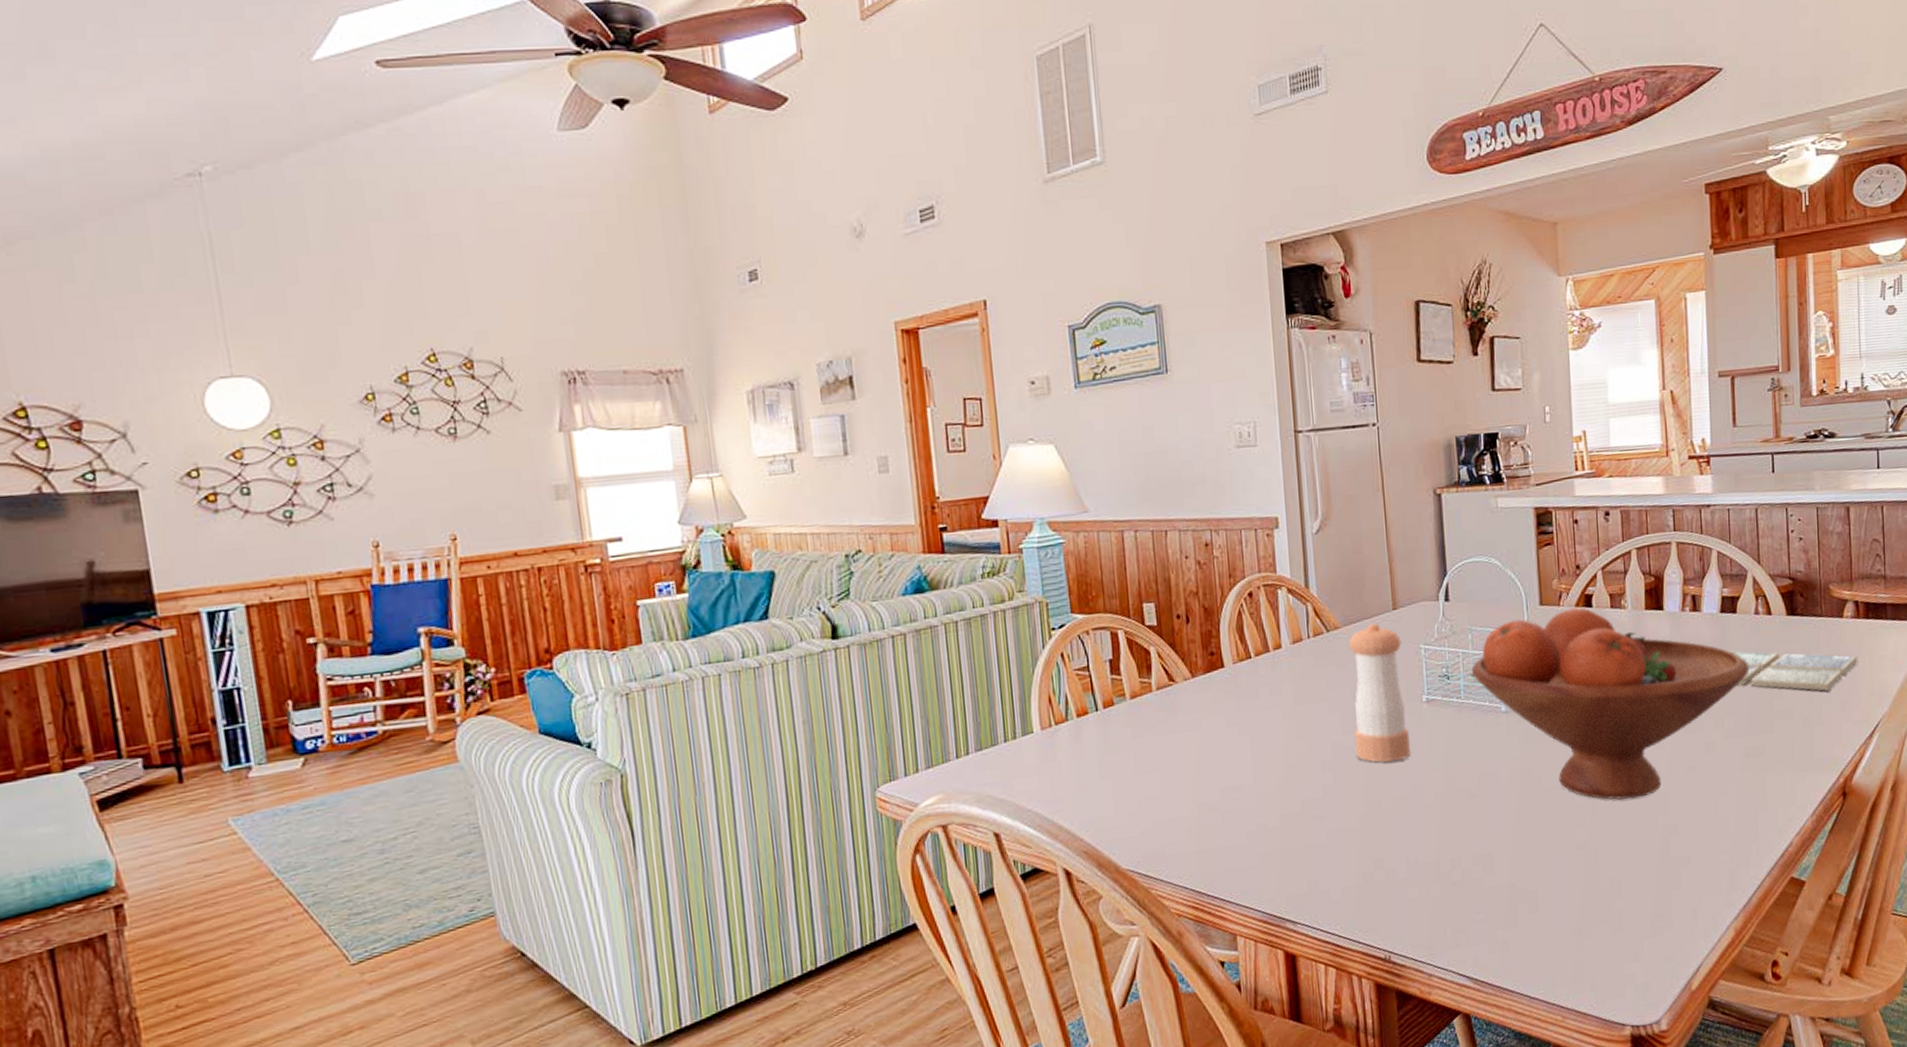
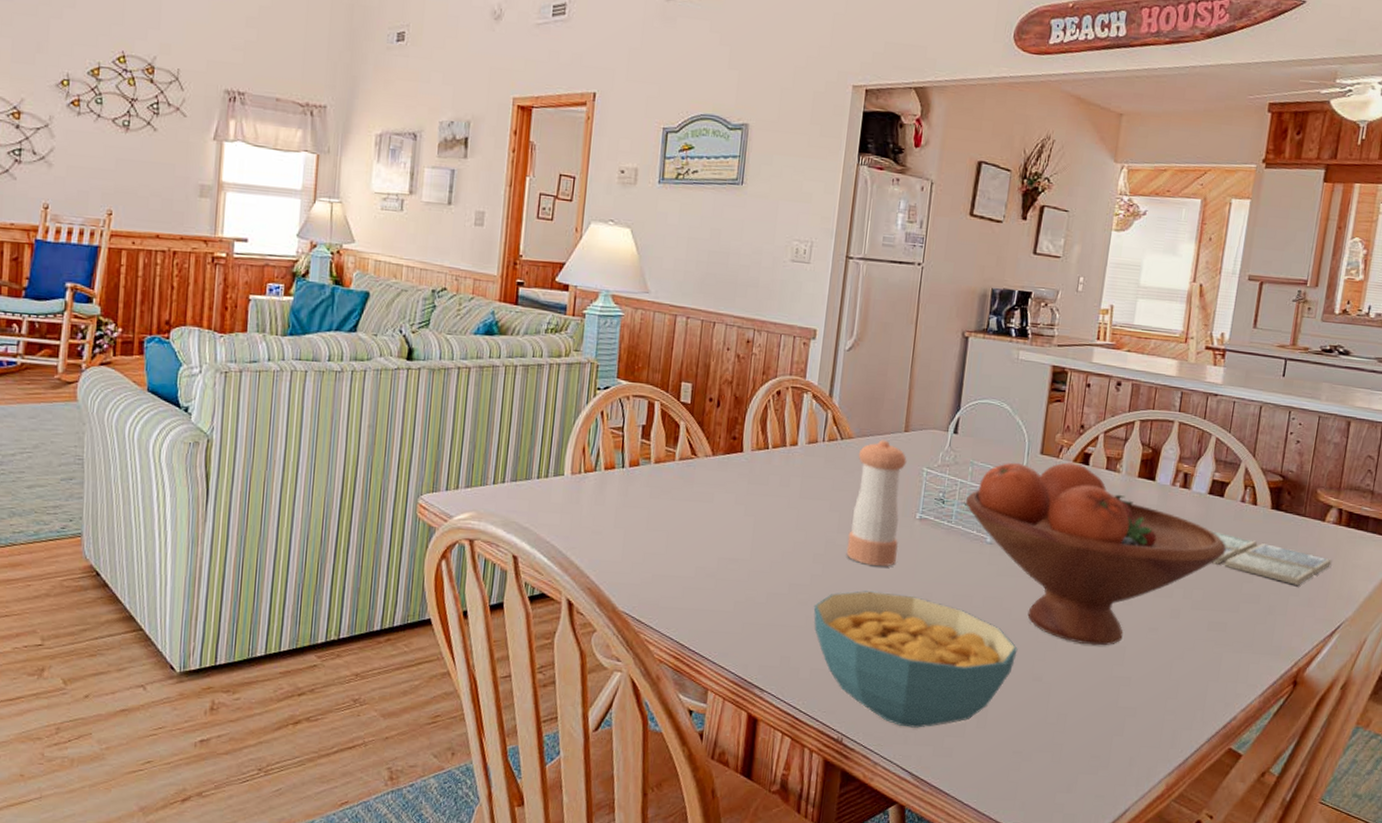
cereal bowl: none [1332,786,1556,929] -> present [813,591,1018,728]

